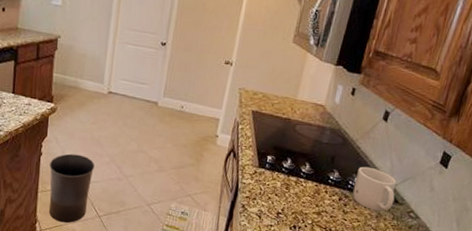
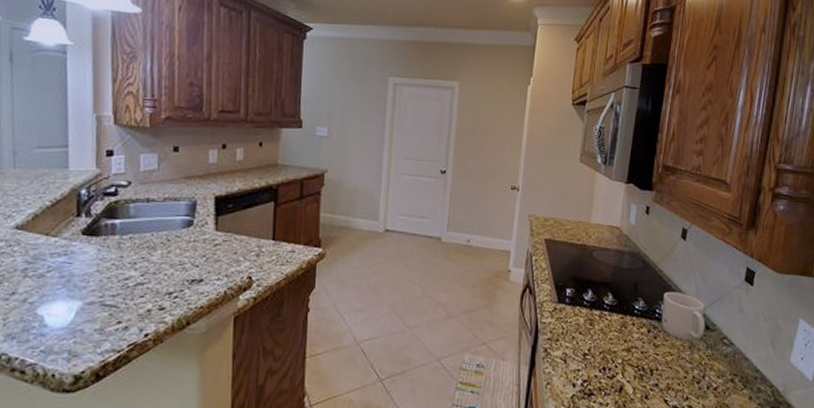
waste bin: present [48,153,95,223] -> none [319,306,374,393]

